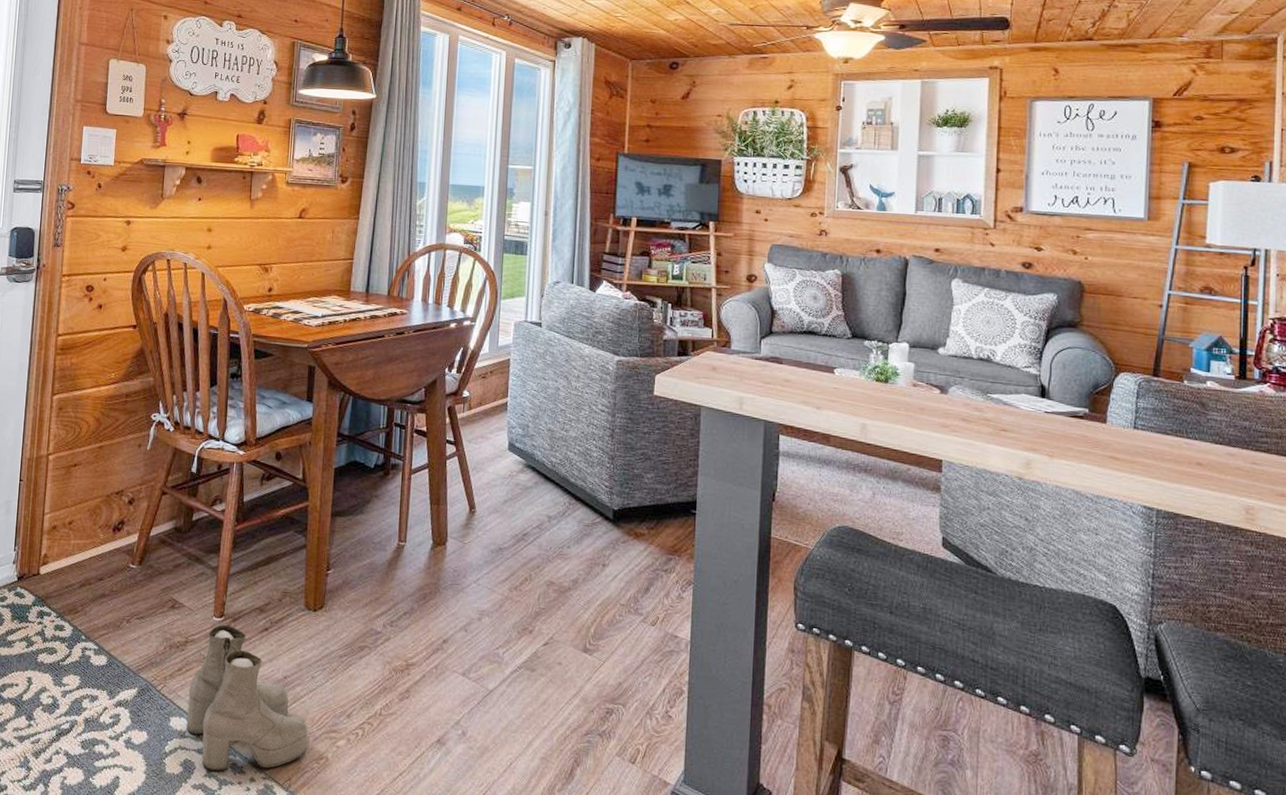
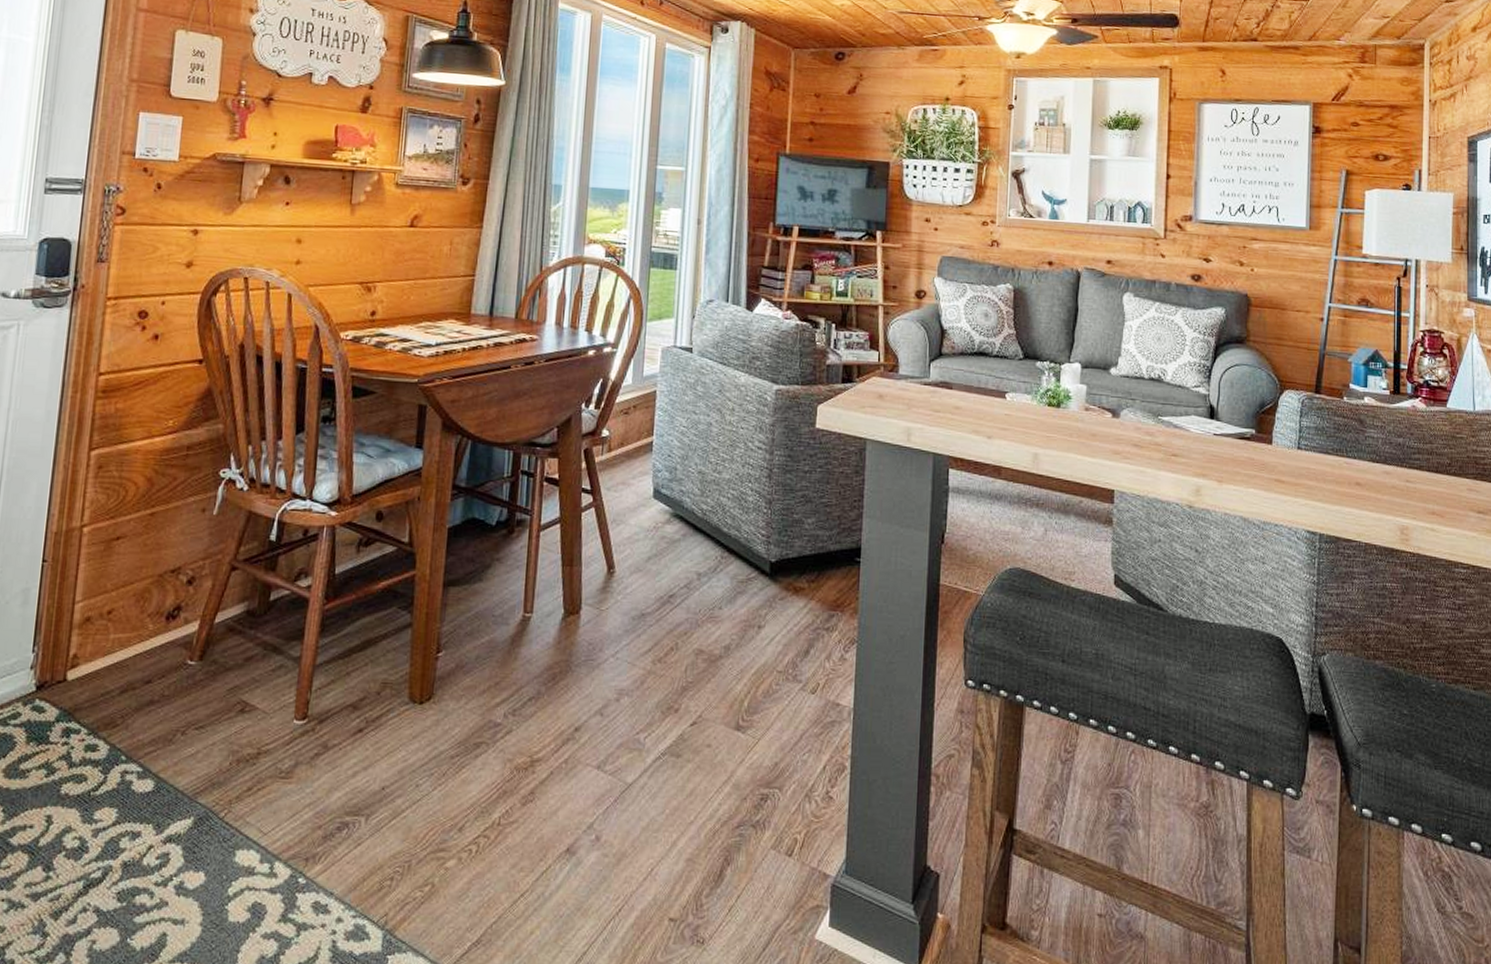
boots: present [186,624,308,771] -> none [255,727,410,913]

